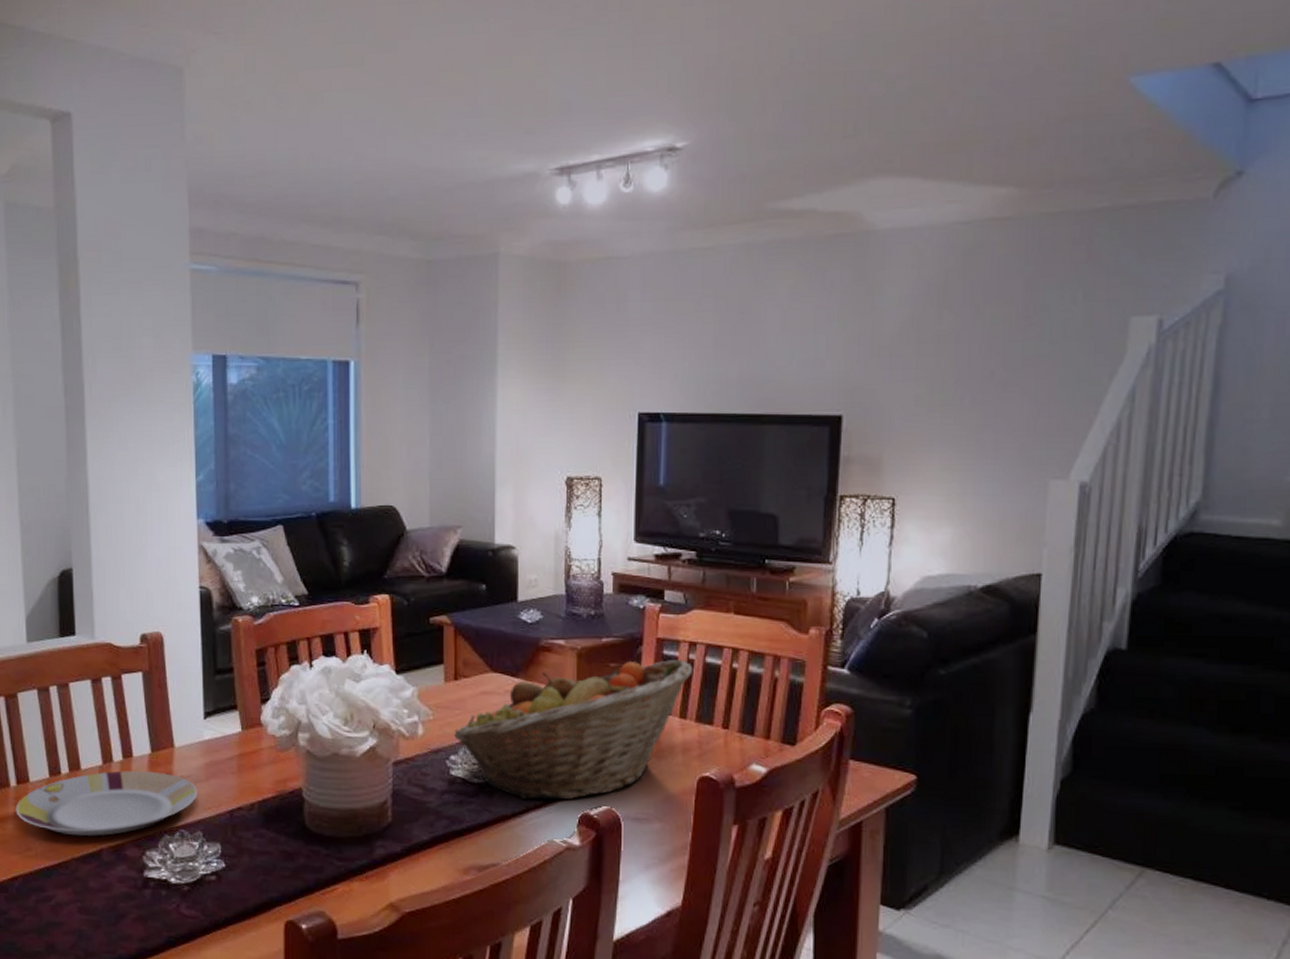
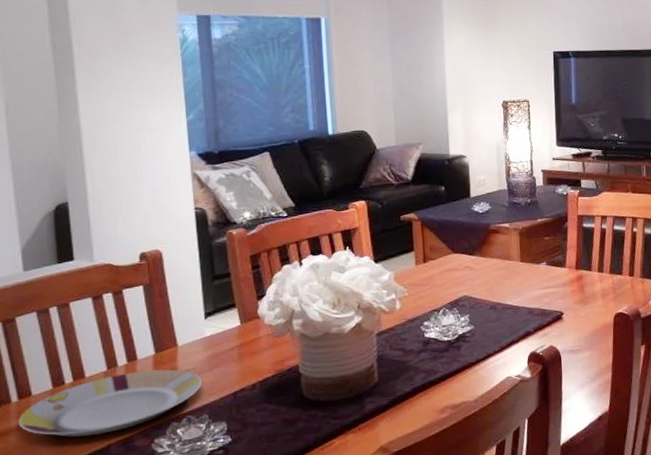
fruit basket: present [453,659,693,800] -> none [425,229,606,348]

